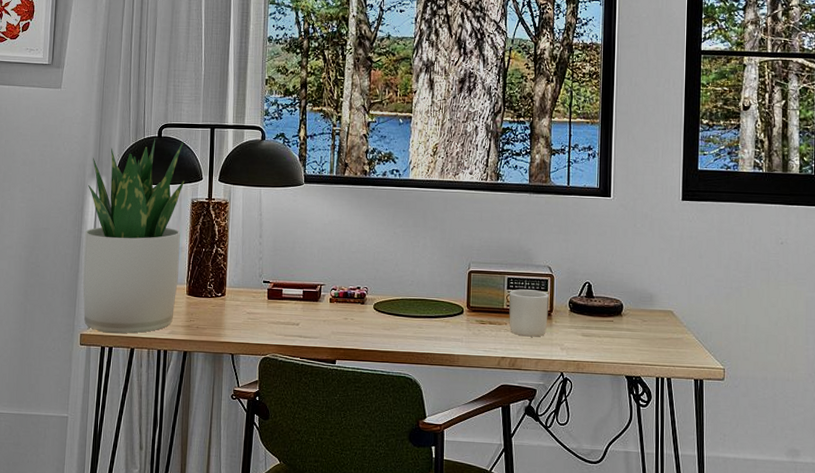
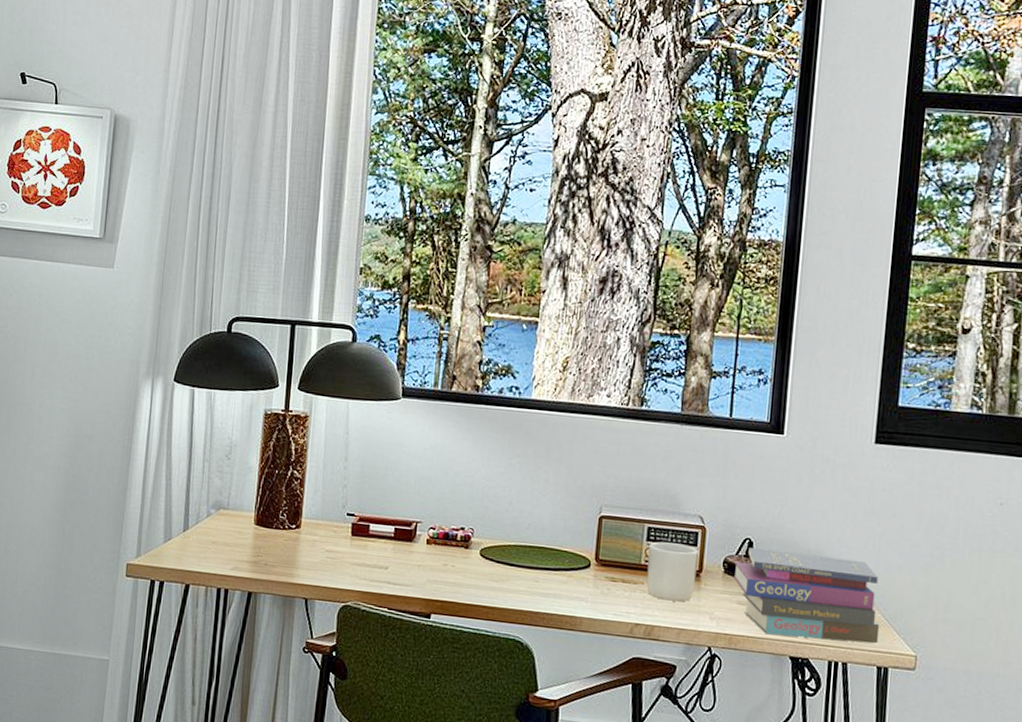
planter: present [82,139,185,334] -> none [131,334,258,567]
books: none [577,289,695,361] -> present [733,547,880,644]

